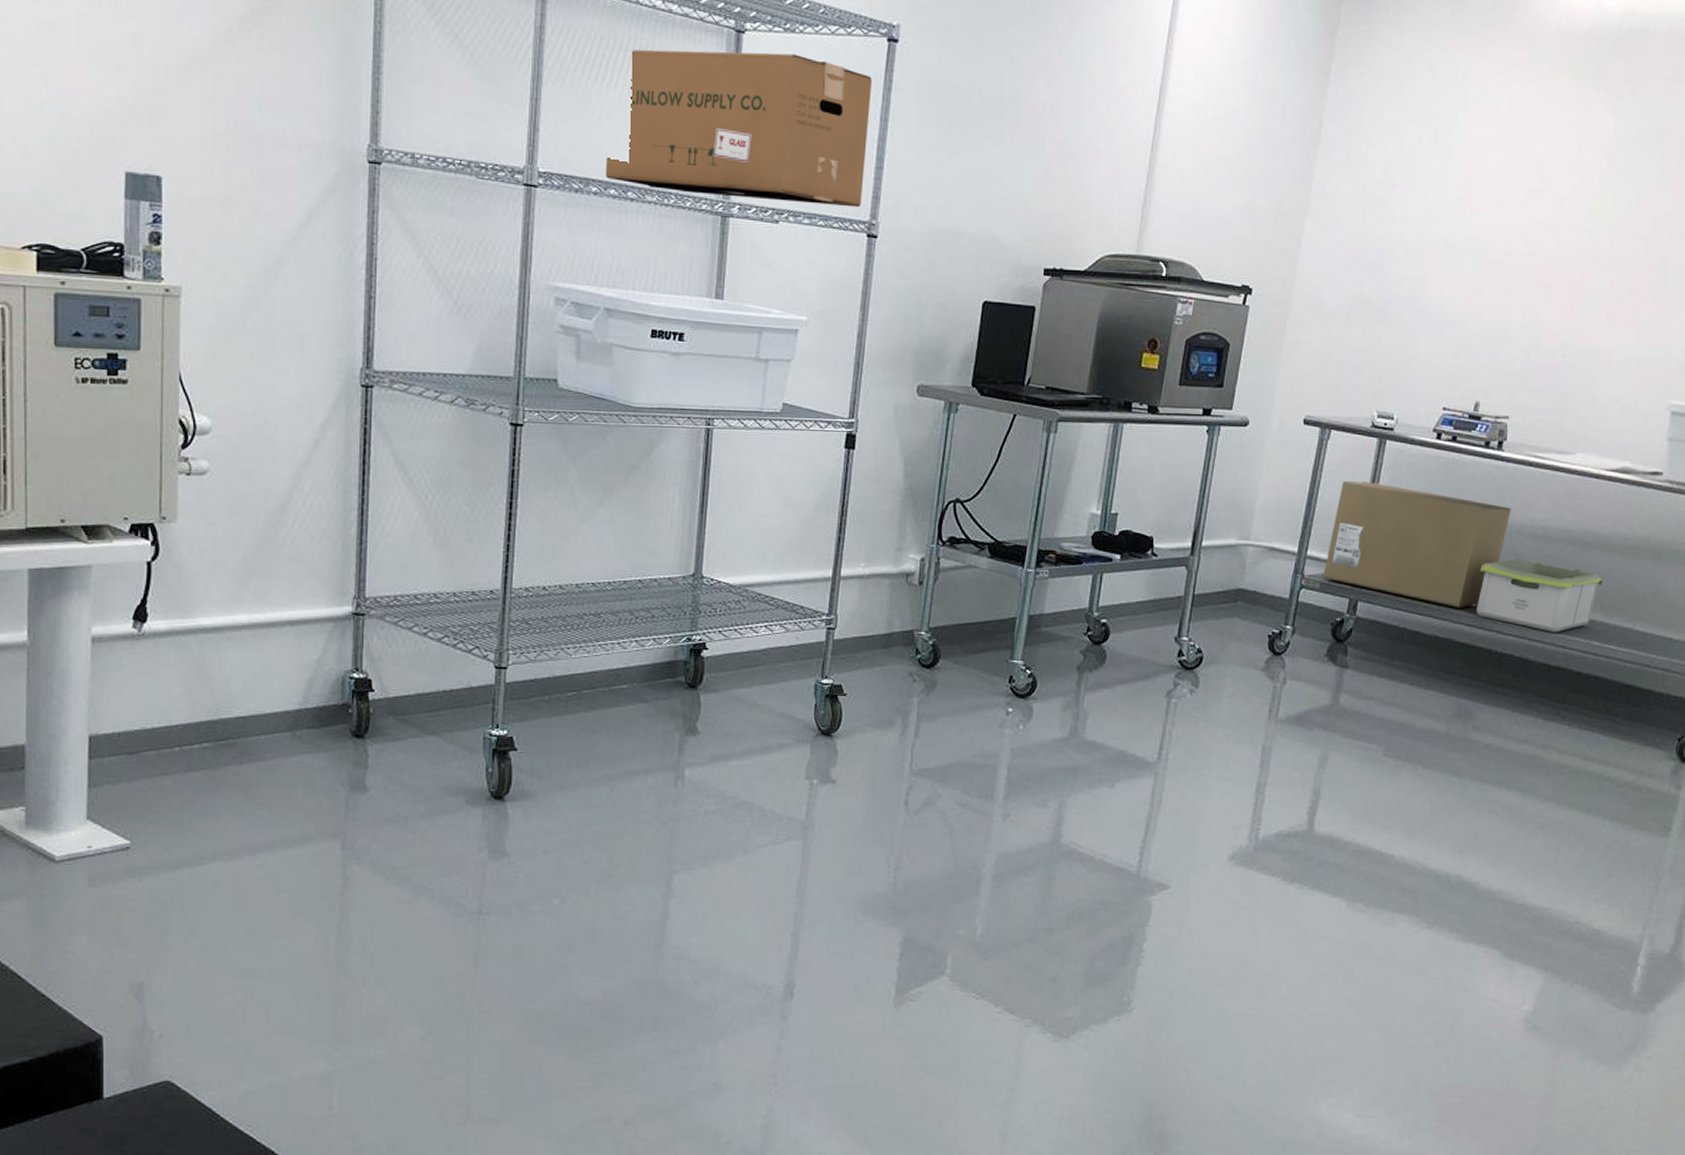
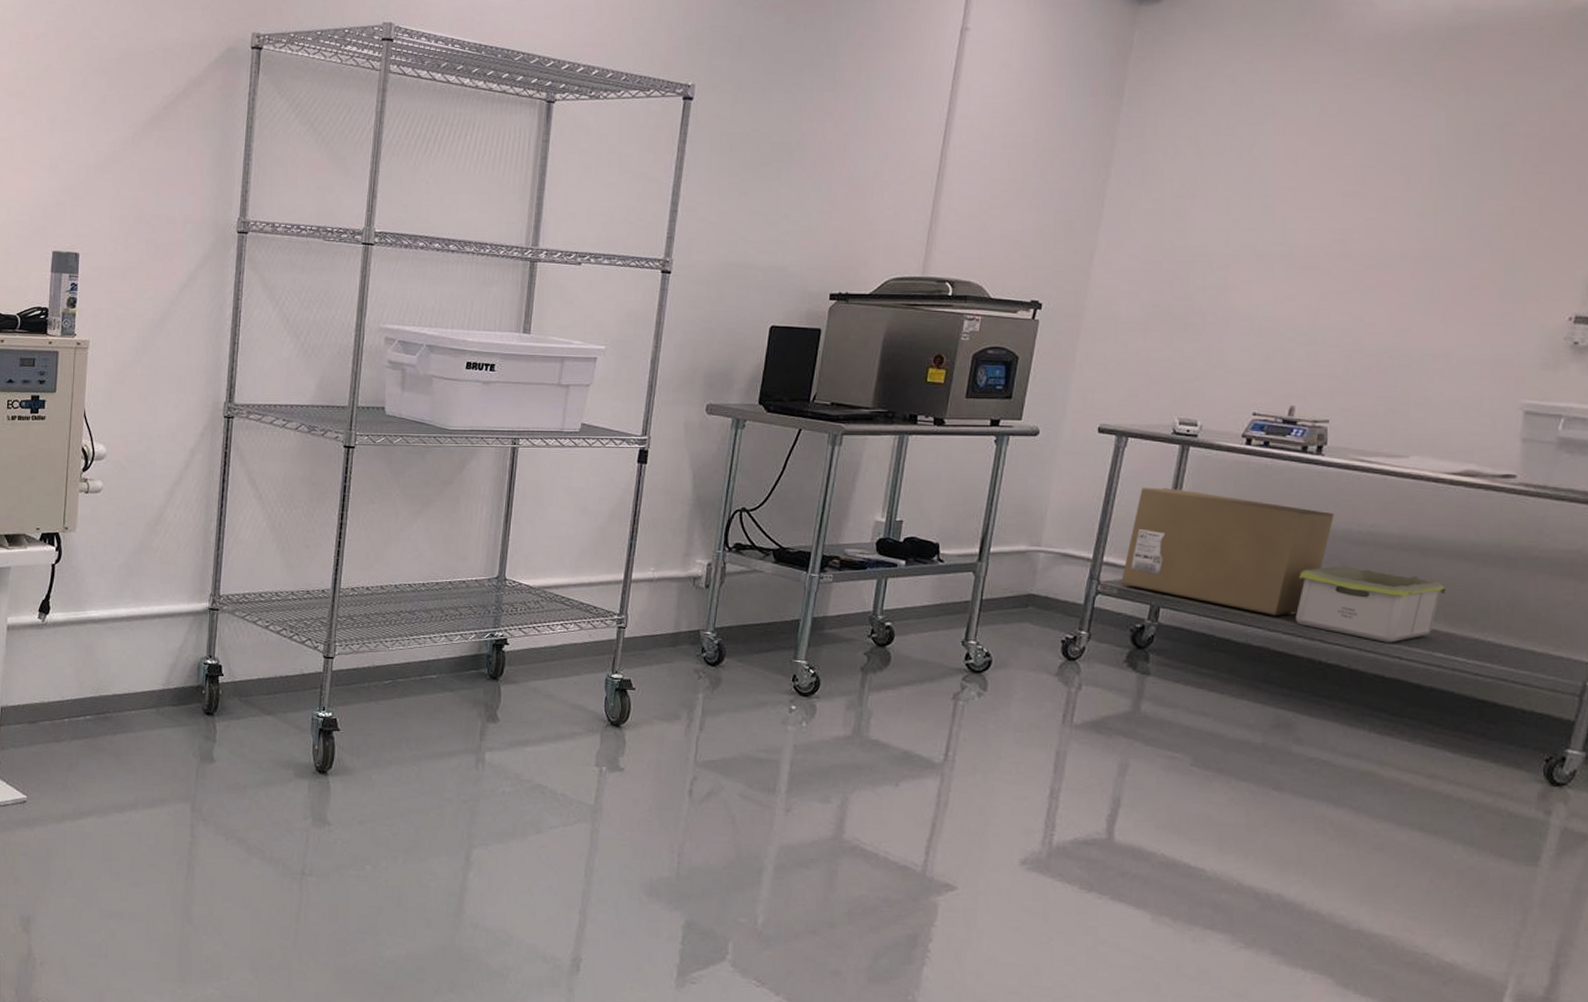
box: present [605,49,872,208] -> none [430,117,668,247]

